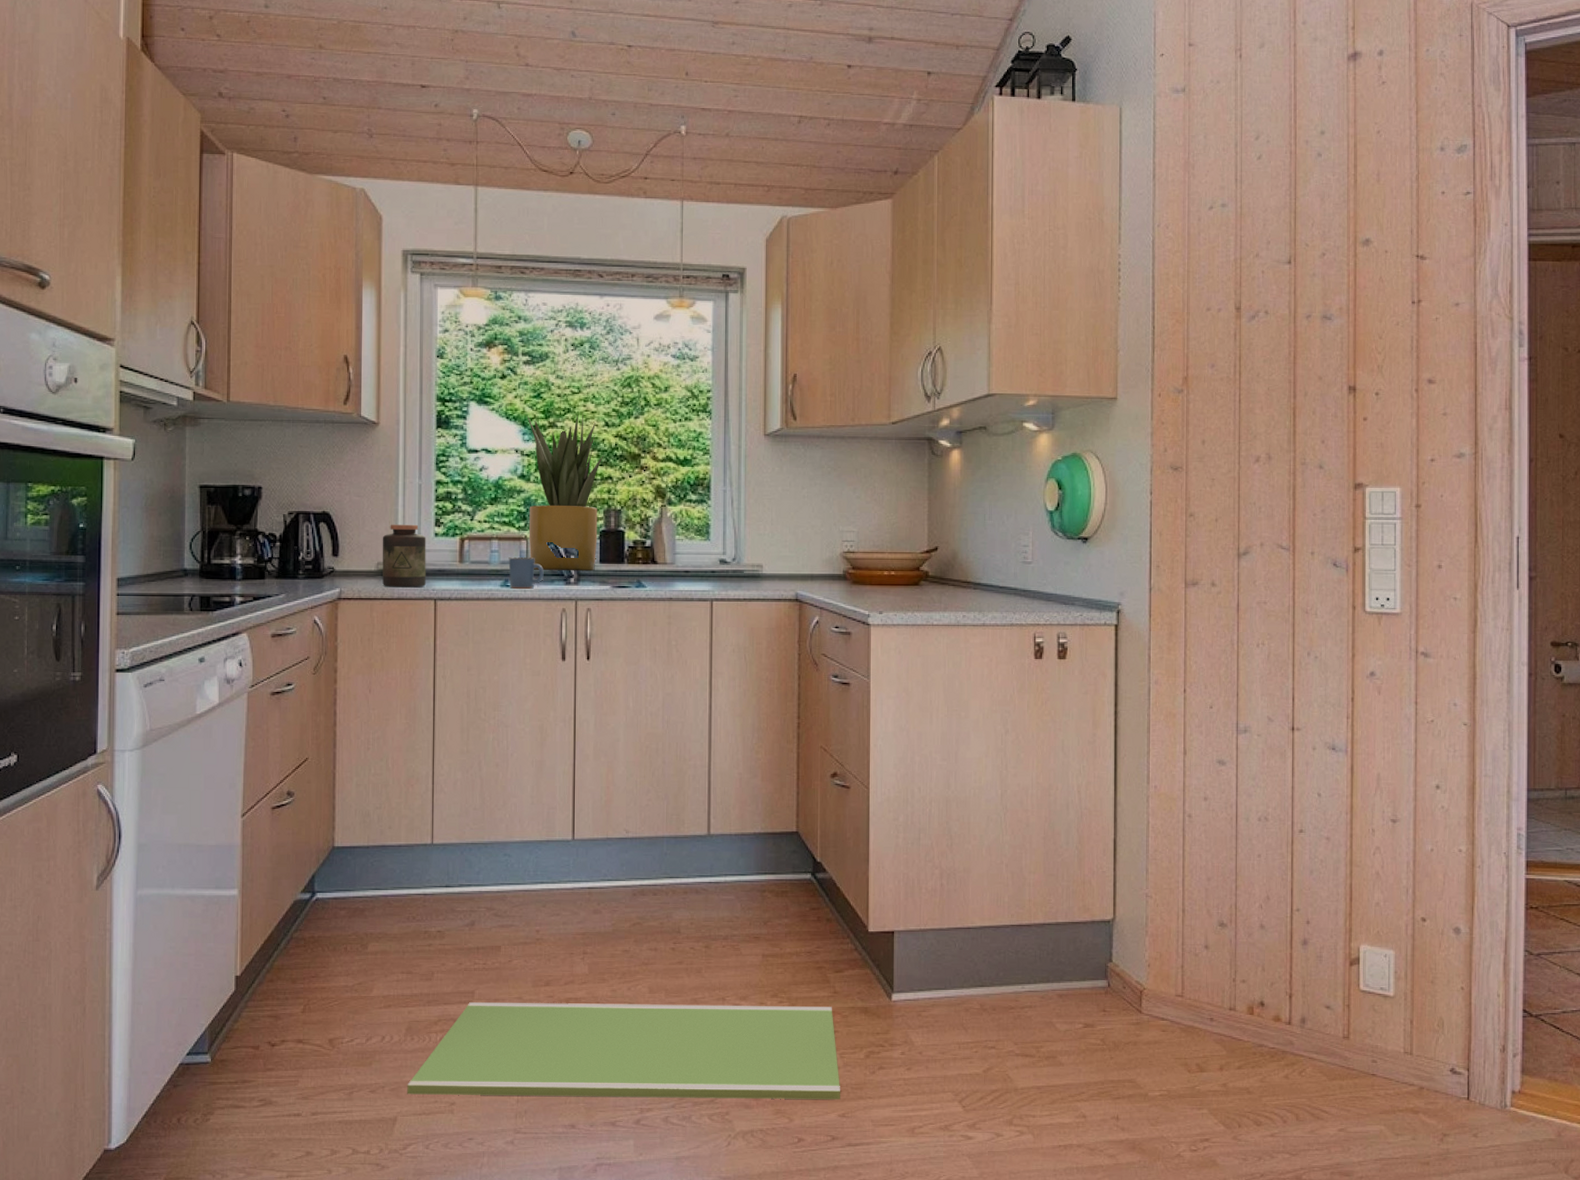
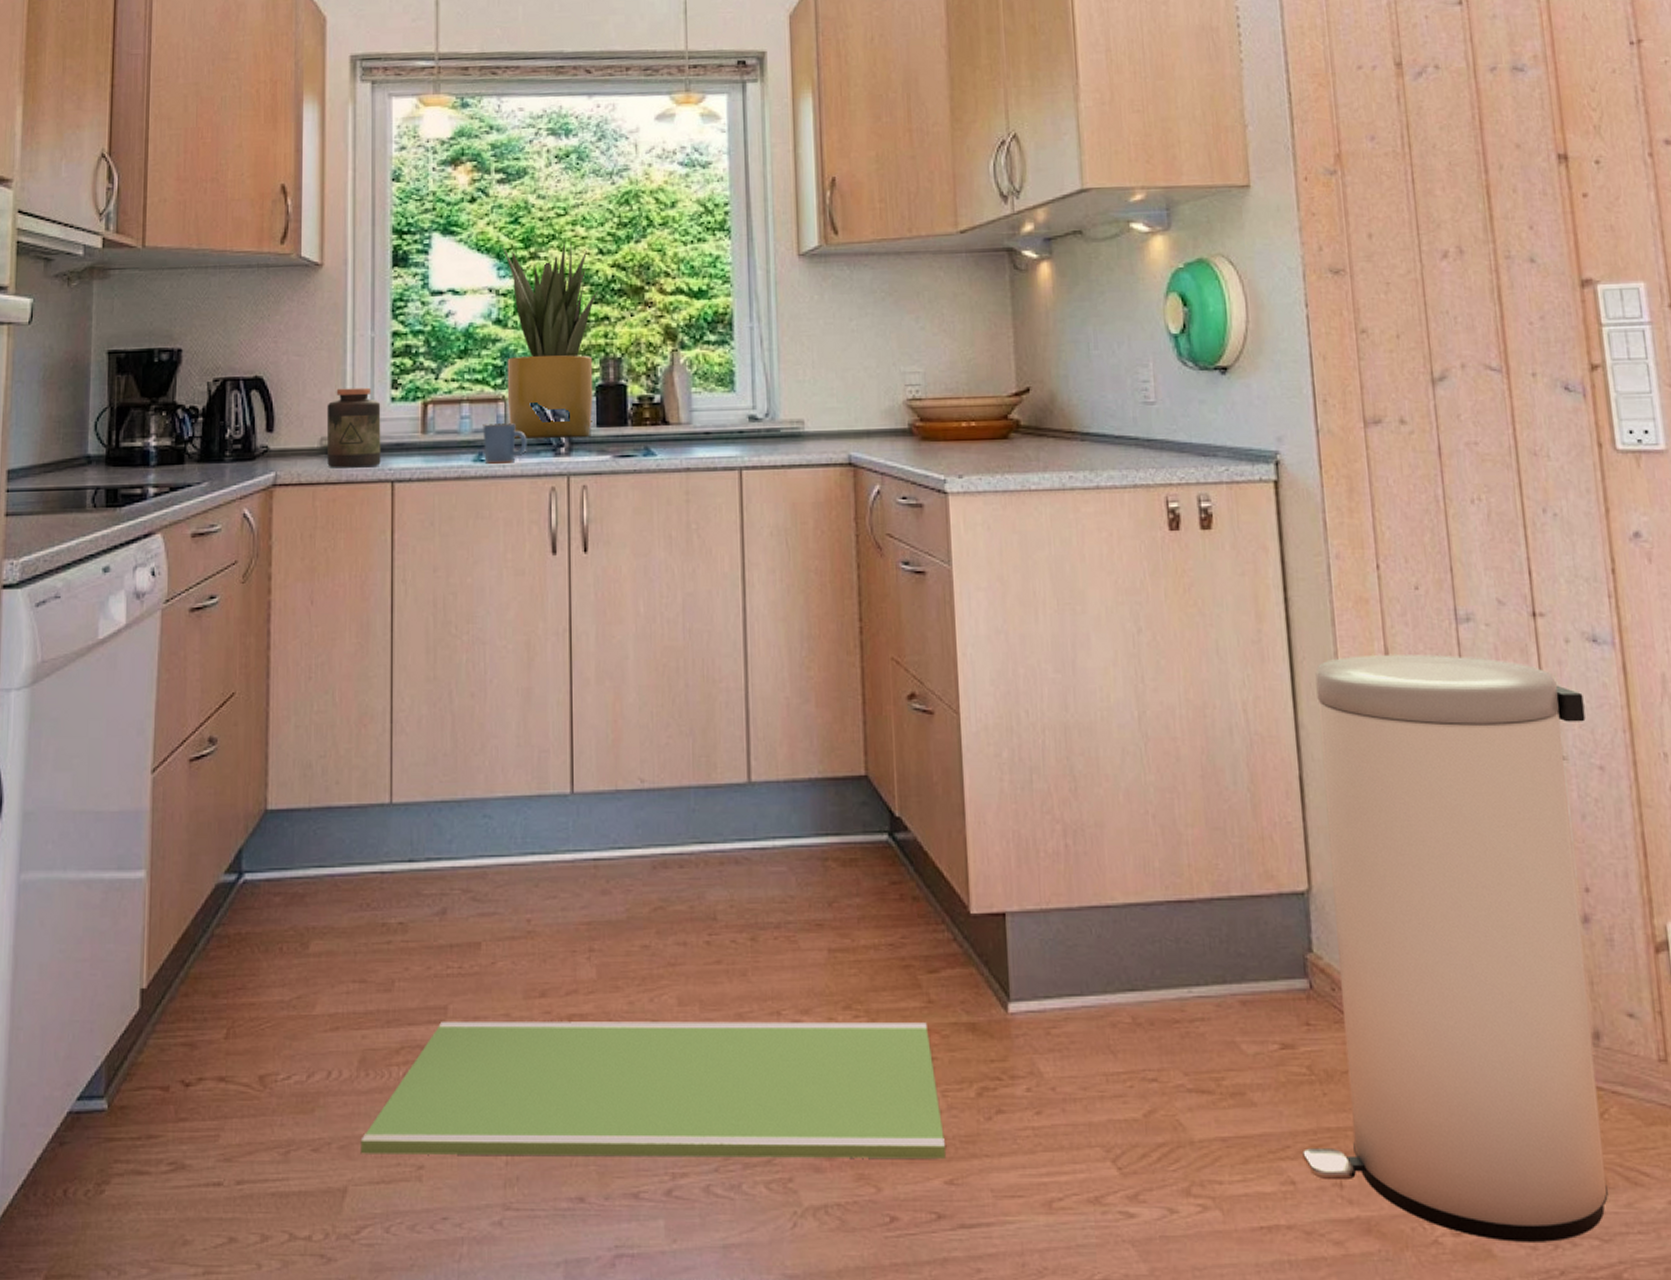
pedal bin: none [1092,755,1321,1156] -> present [1301,654,1608,1242]

